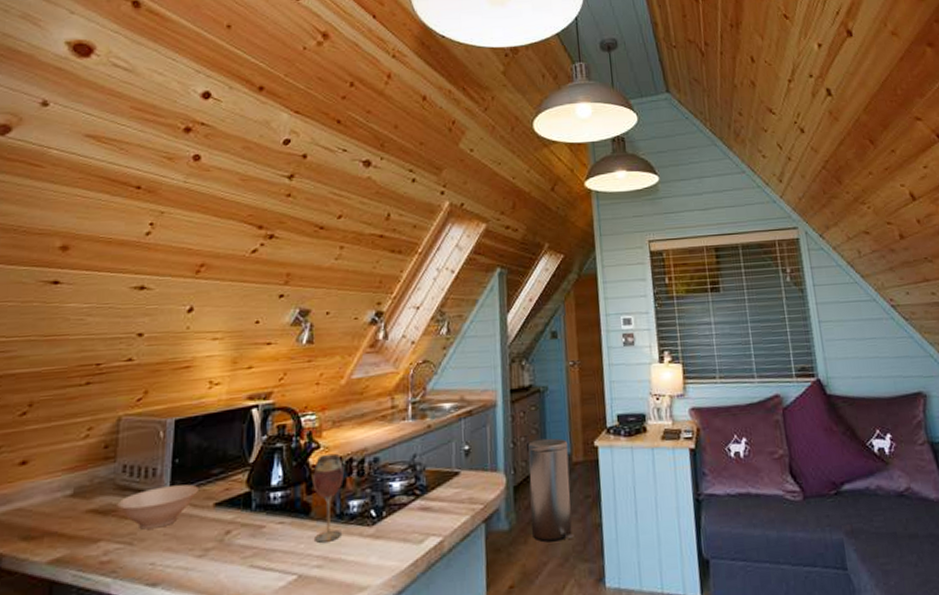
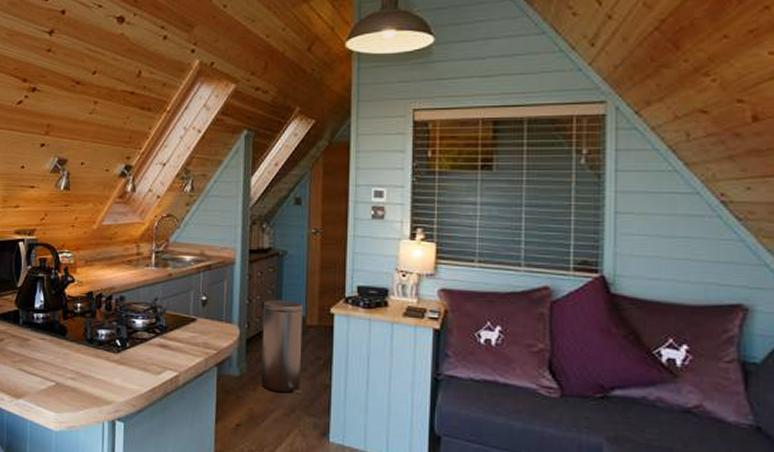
wineglass: present [313,453,344,543] -> none [68,287,94,360]

